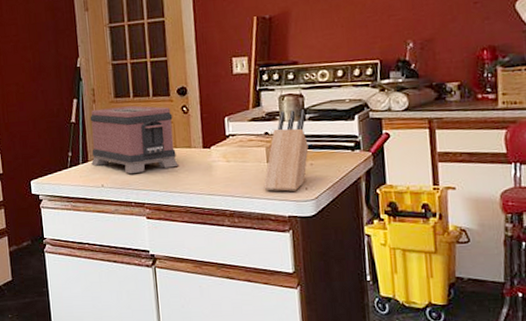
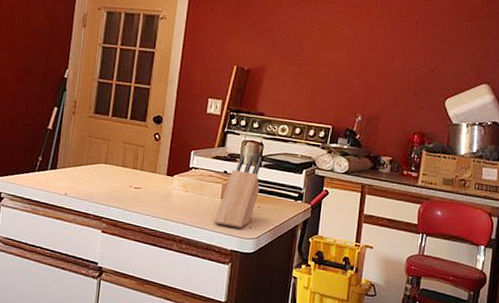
toaster: present [90,105,179,175] -> none [59,120,145,189]

